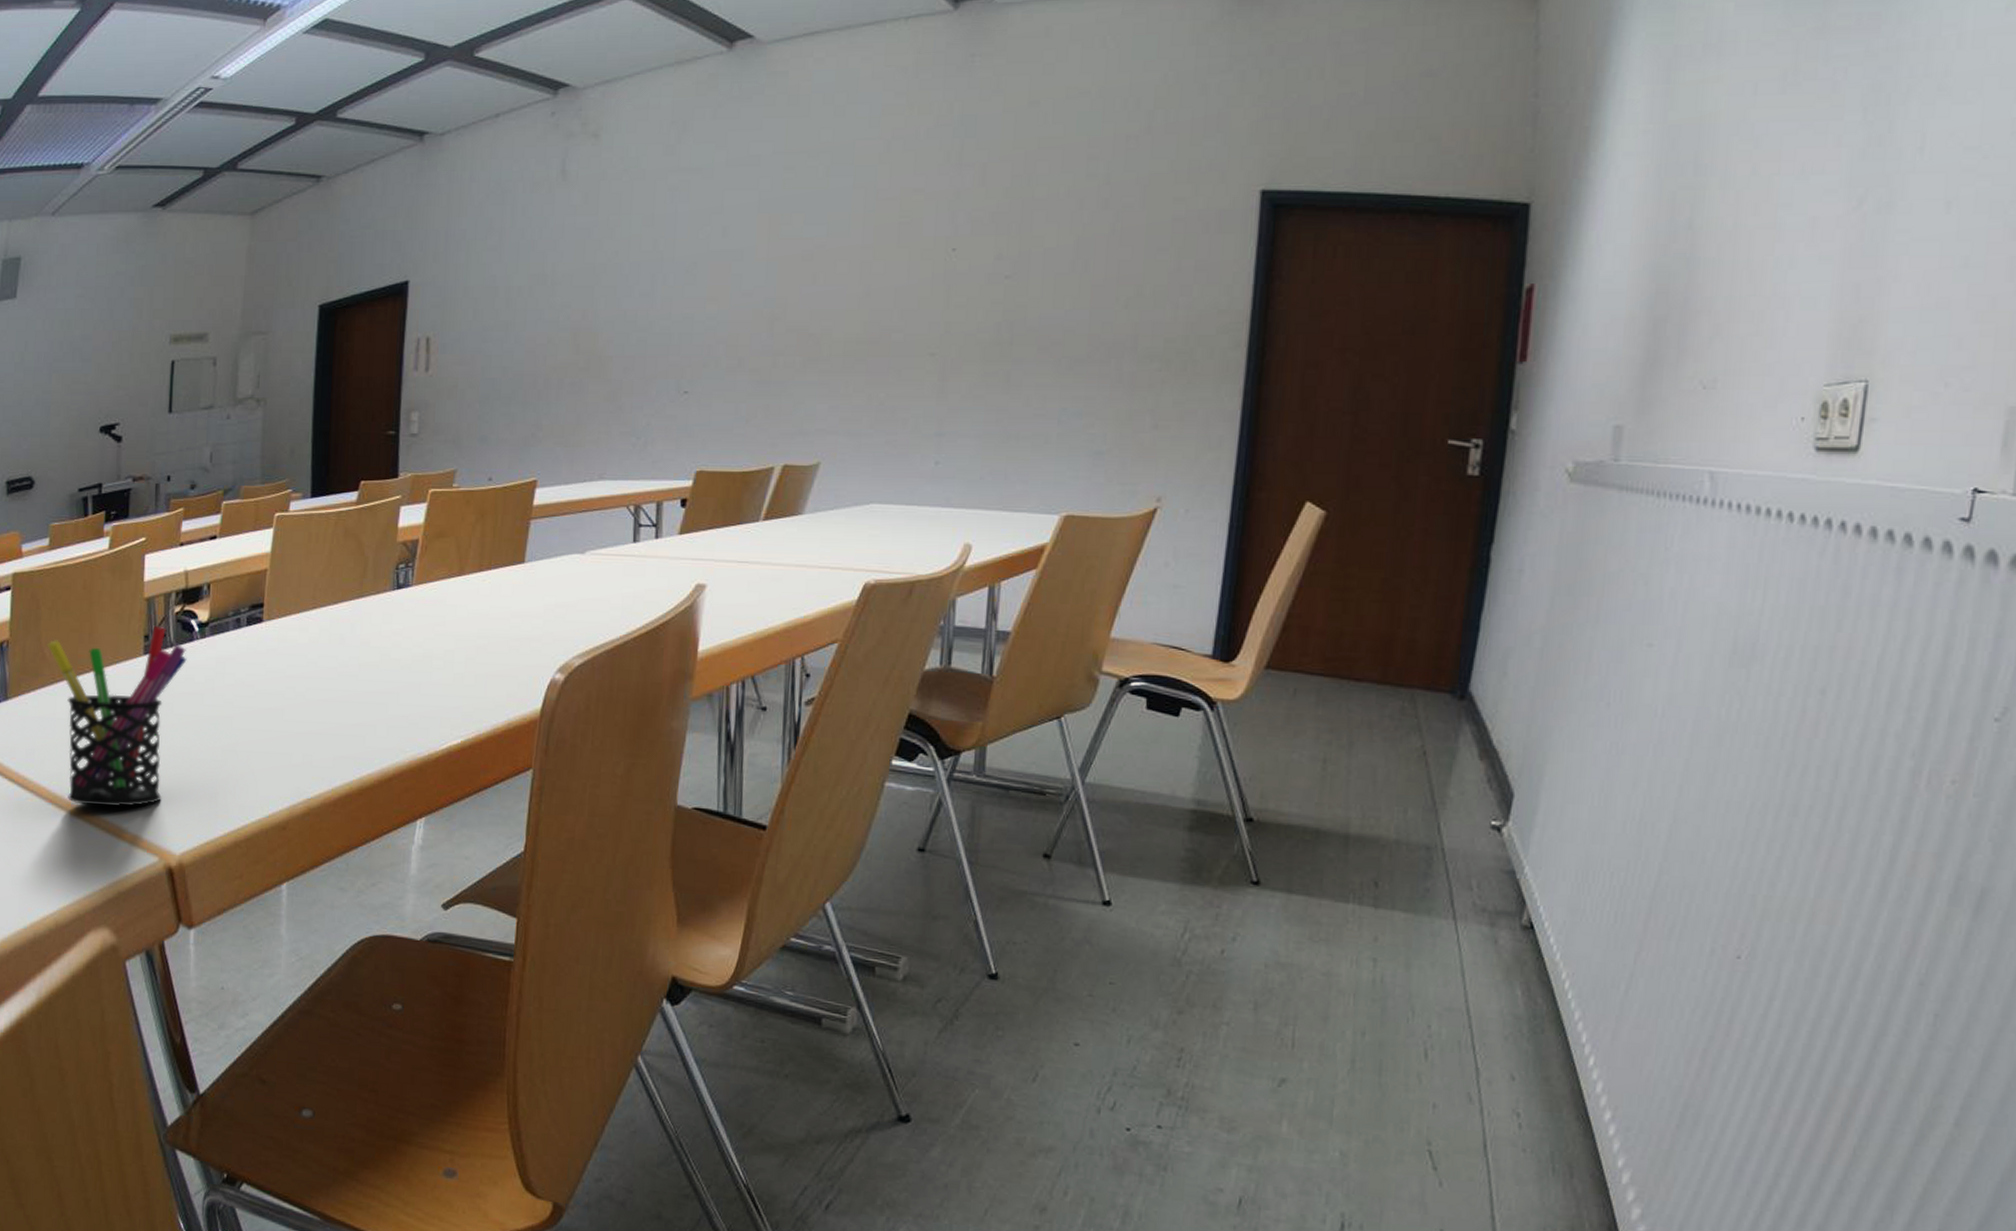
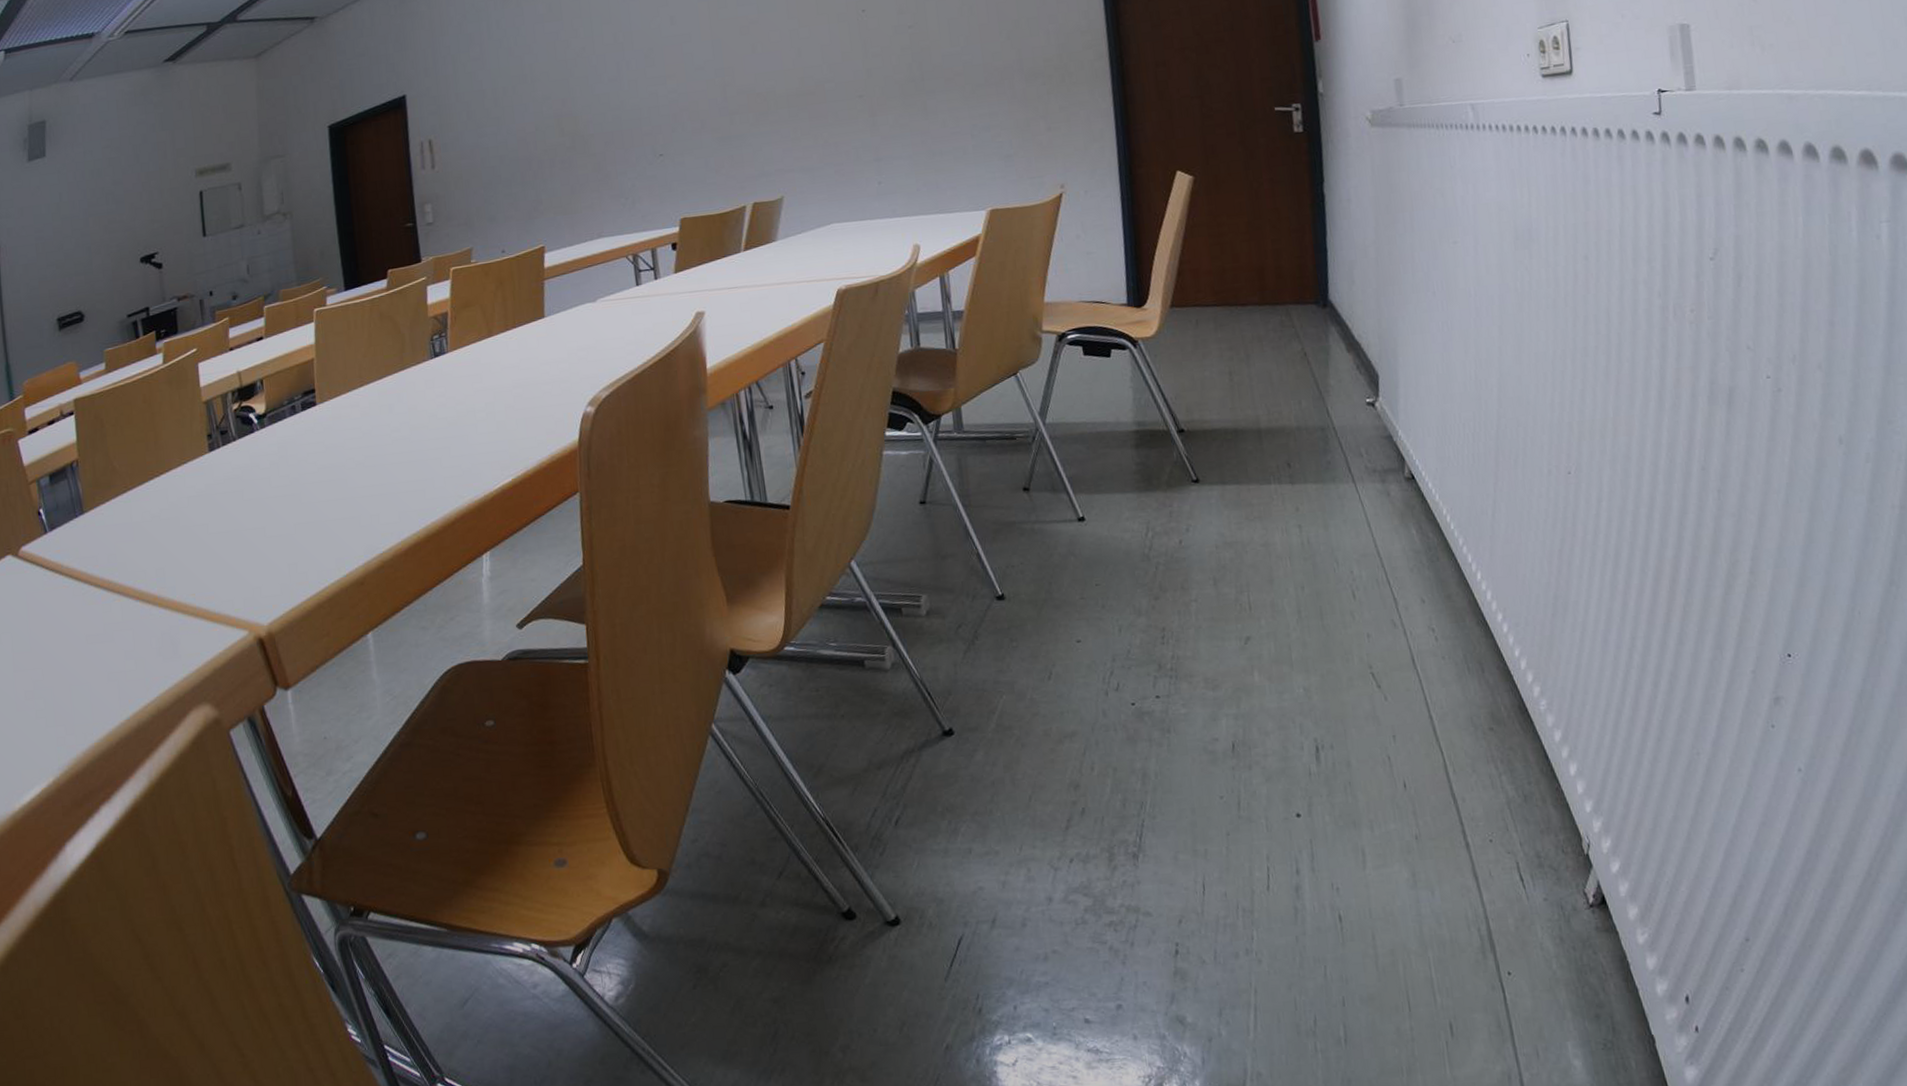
pen holder: present [47,625,187,807] -> none [115,424,250,597]

